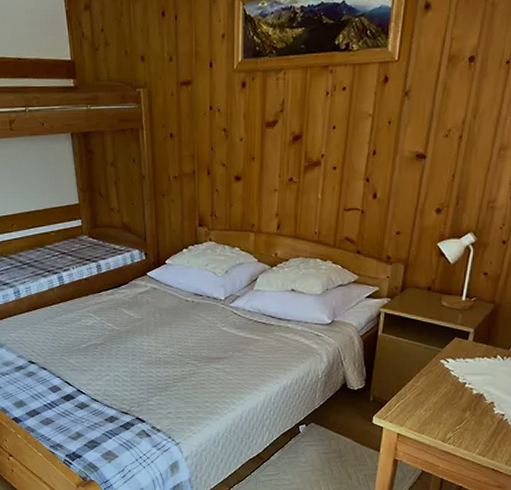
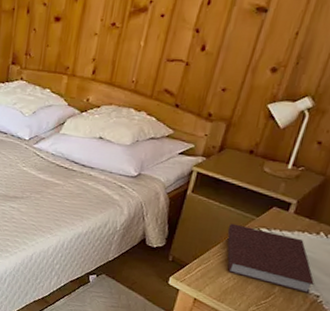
notebook: none [418,357,498,413] -> present [227,223,314,293]

